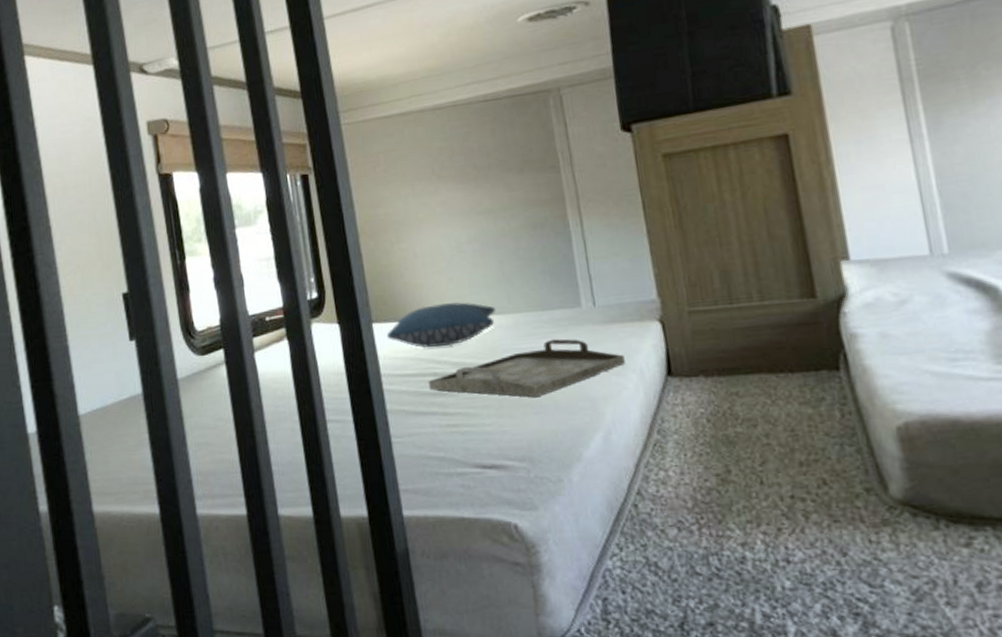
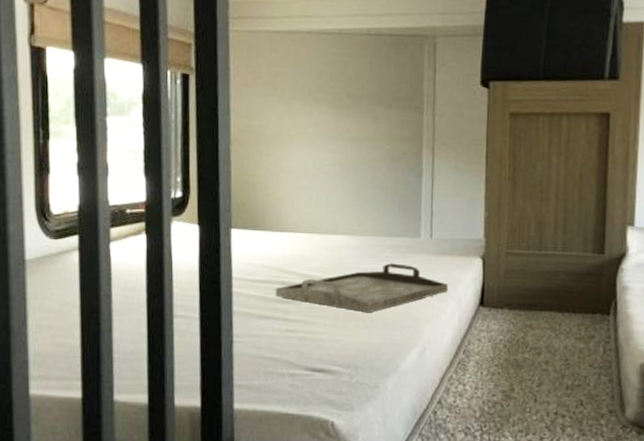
pillow: present [386,301,496,349] -> none [243,218,347,259]

